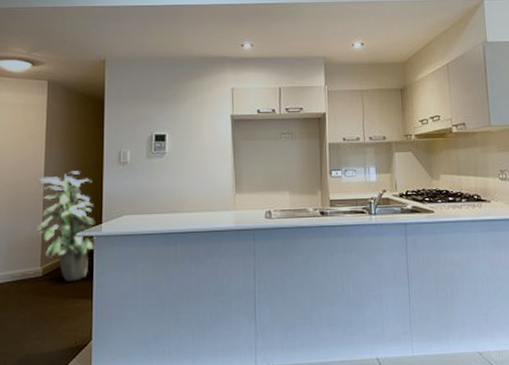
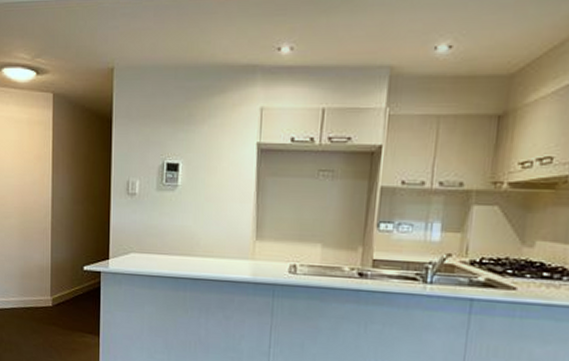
indoor plant: present [38,171,97,283] -> none [46,199,103,316]

